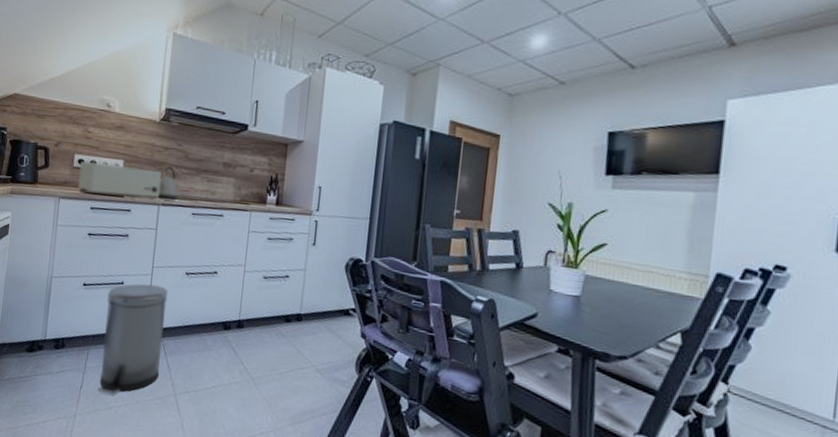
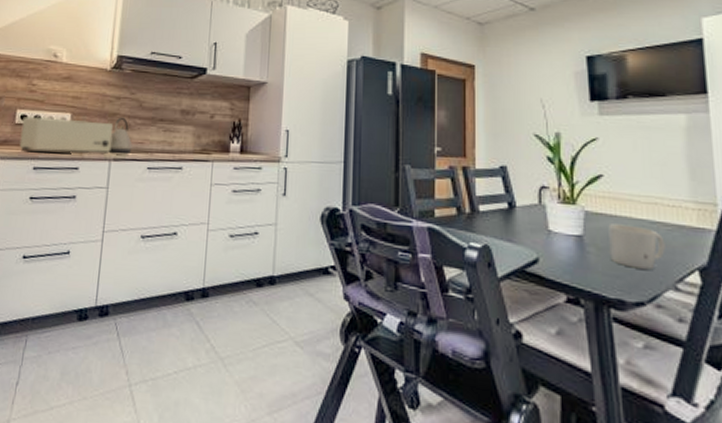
pedal bin: present [98,284,168,395] -> none [37,252,121,391]
mug: none [602,287,655,329] -> present [608,224,666,270]

